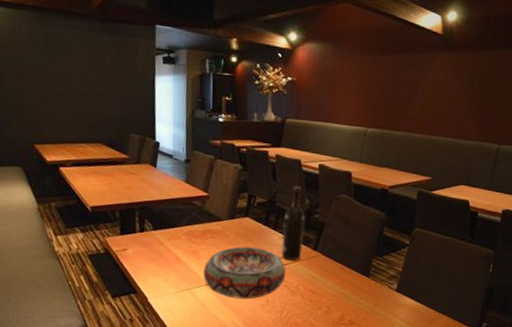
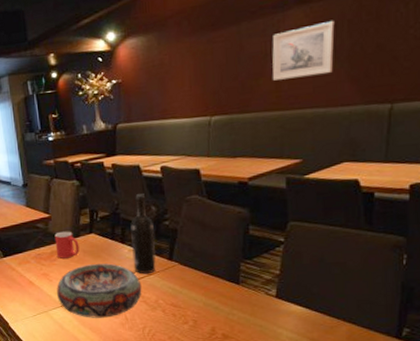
mug: none [209,211,233,239] -> present [54,231,80,259]
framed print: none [420,69,470,112] -> present [272,20,335,81]

